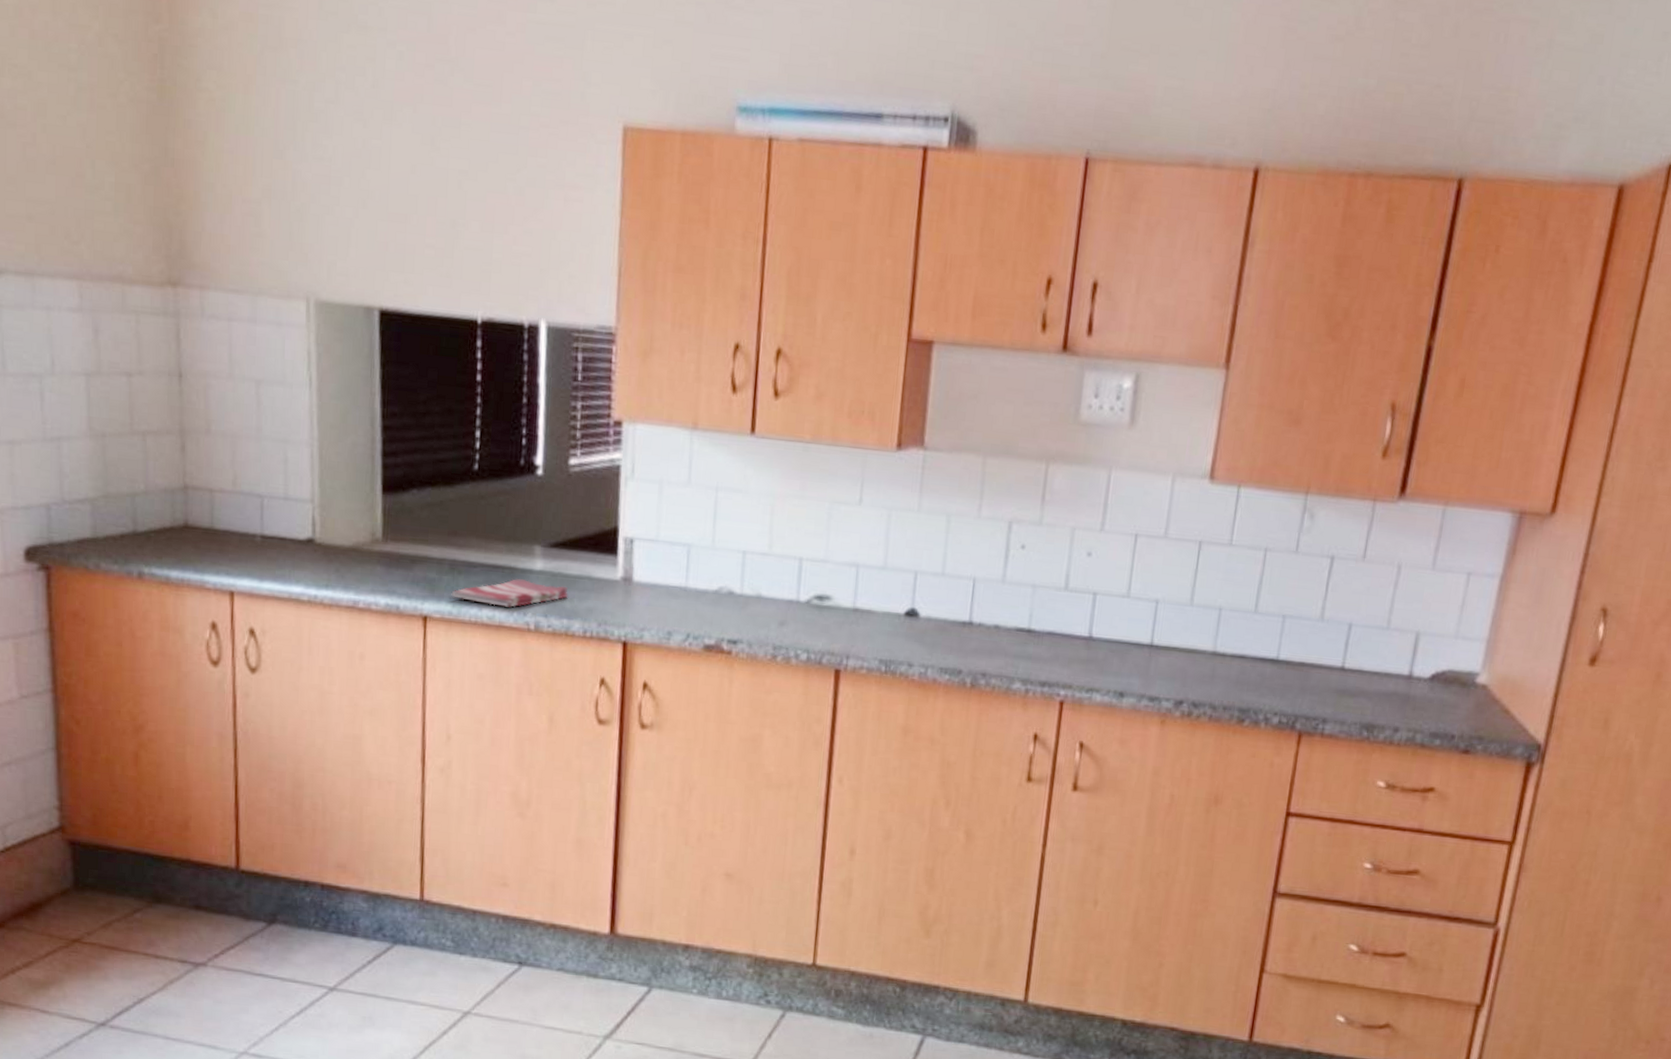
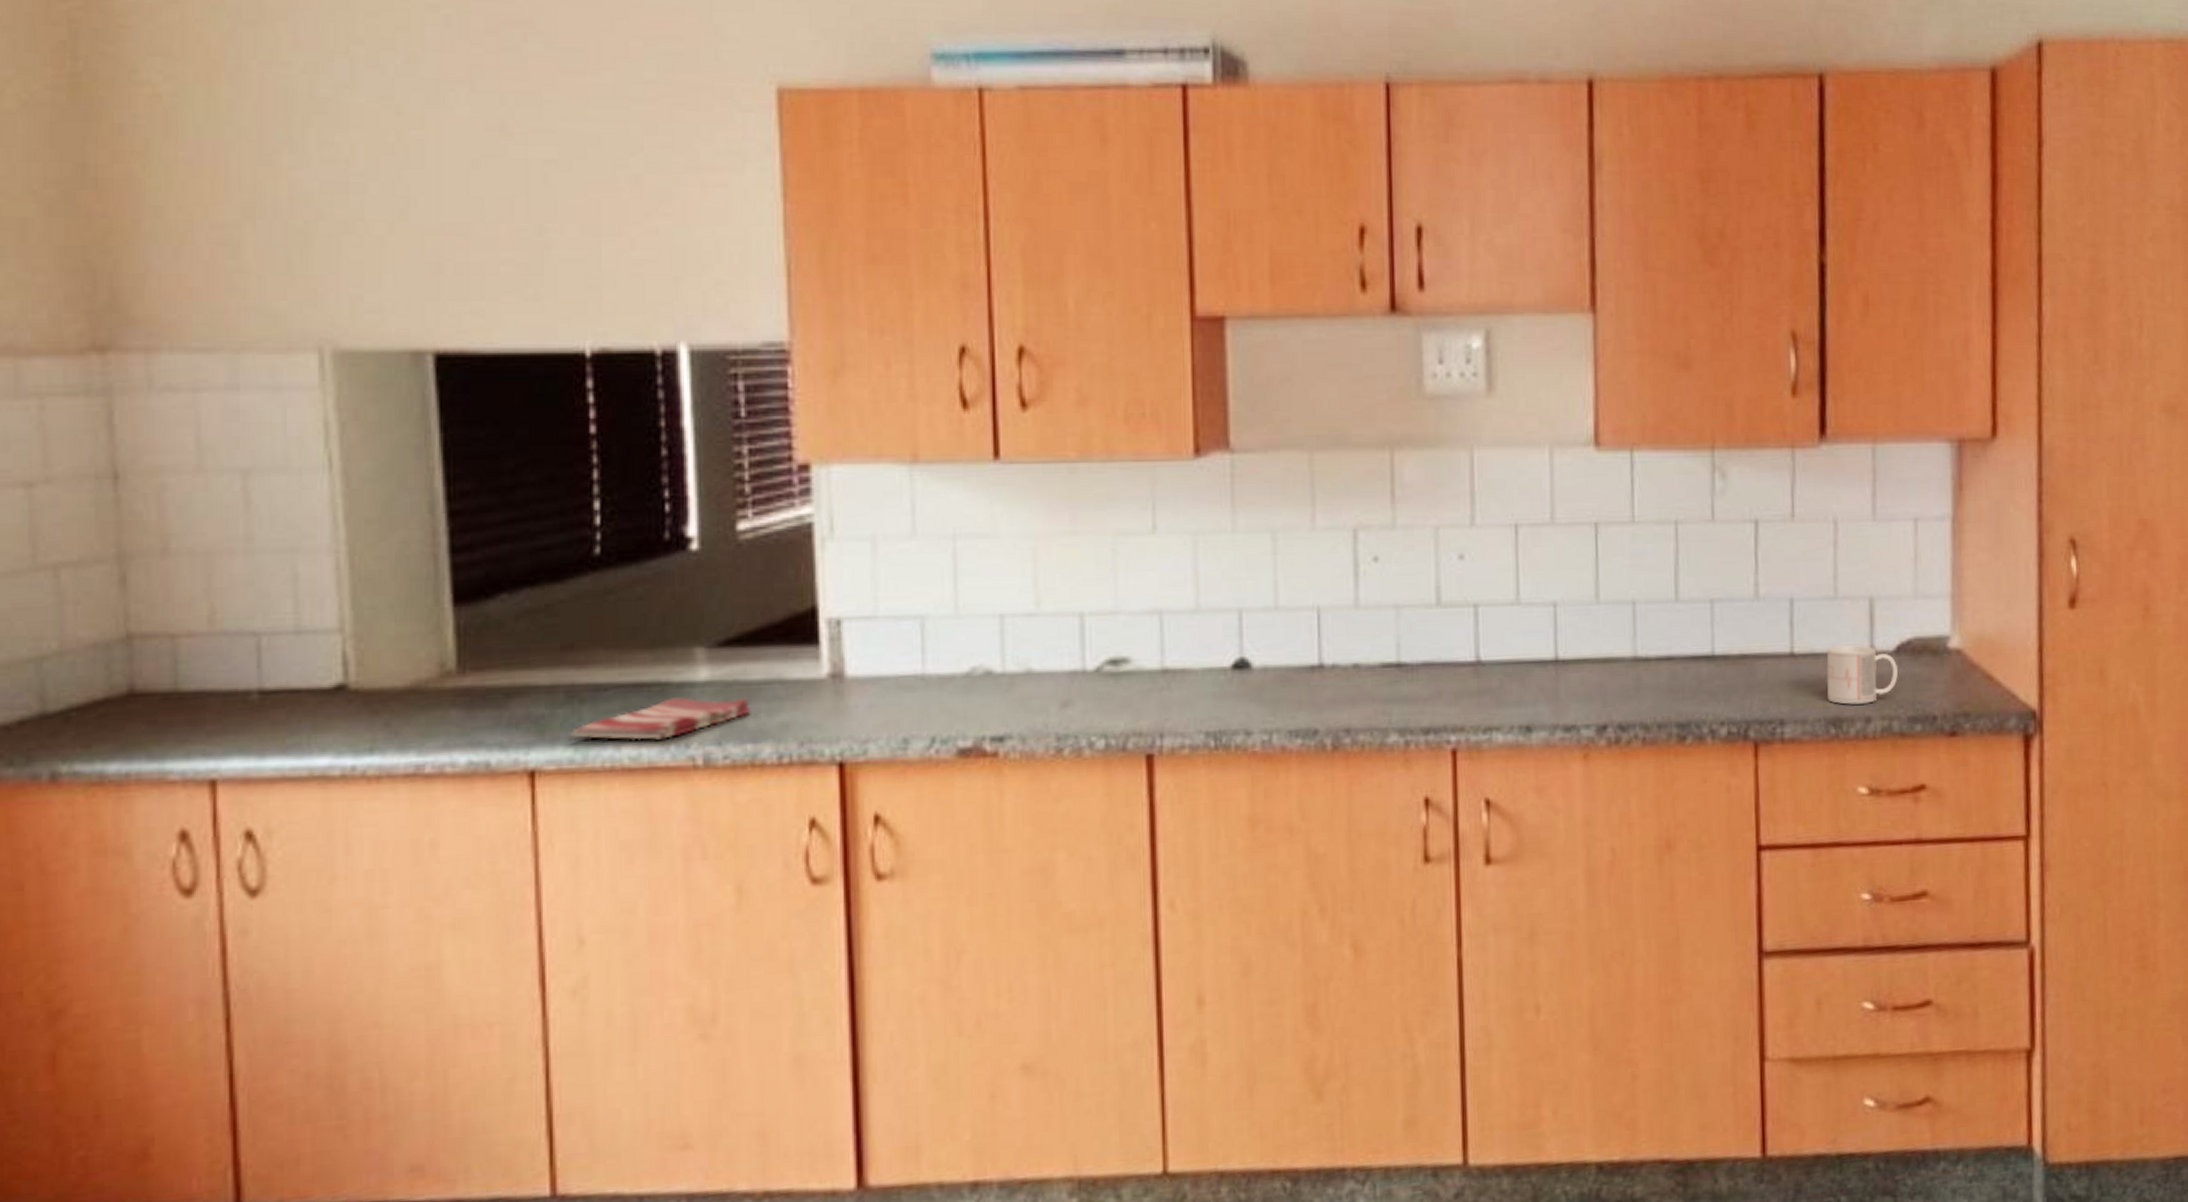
mug: none [1366,667,1430,717] -> present [1826,645,1898,705]

